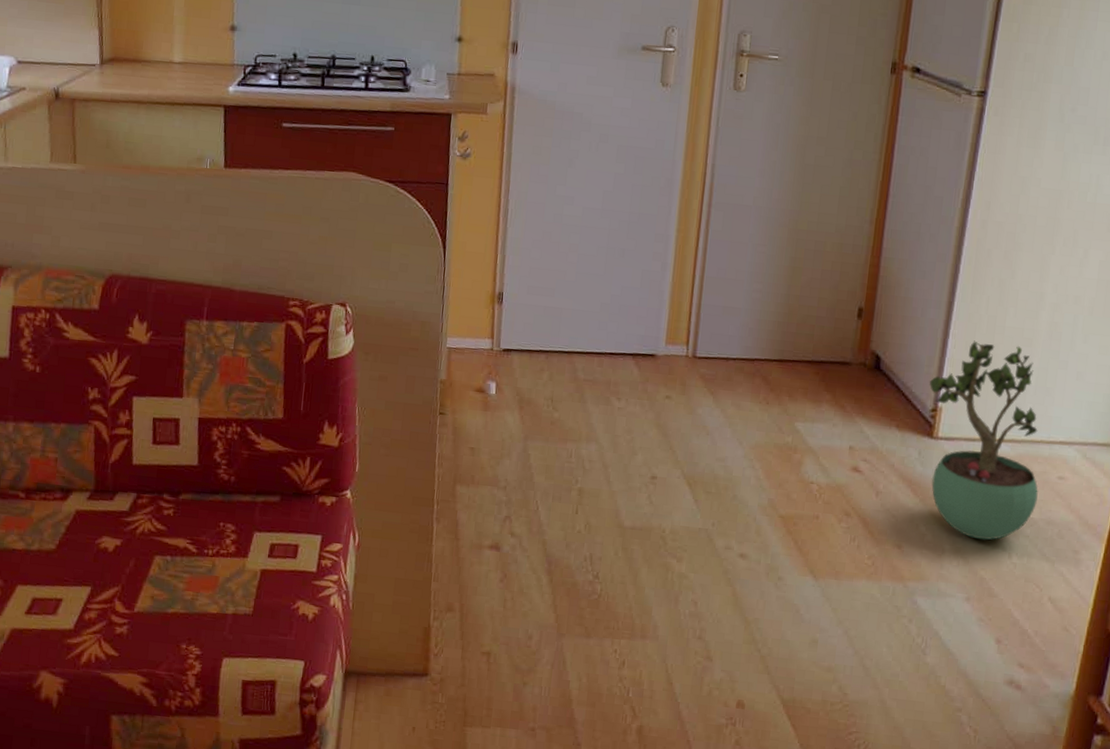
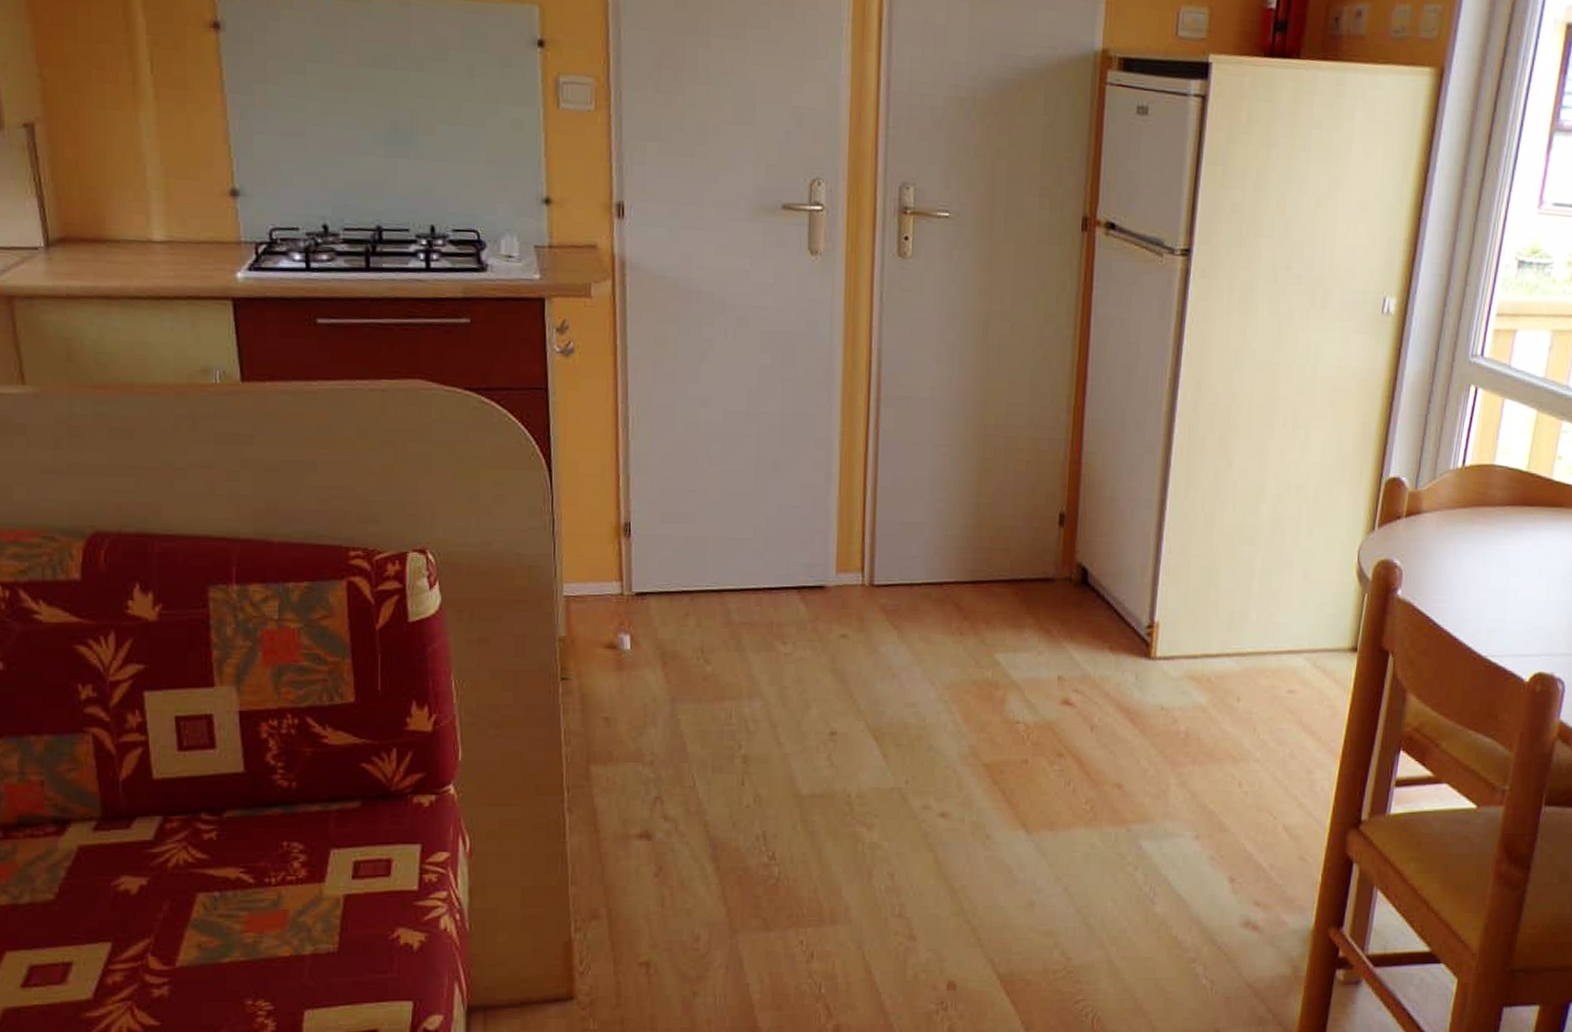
potted plant: present [928,340,1039,540] -> none [1143,543,1267,769]

